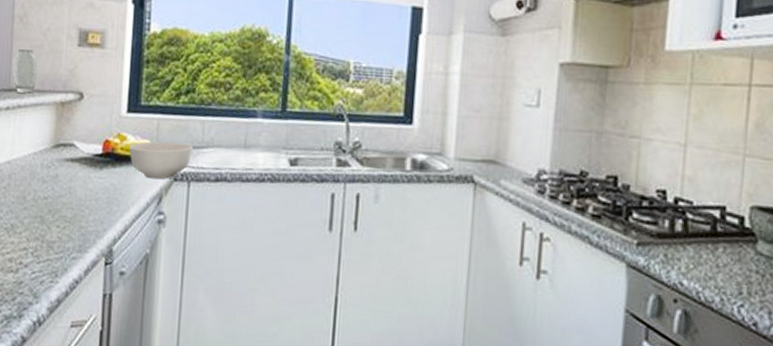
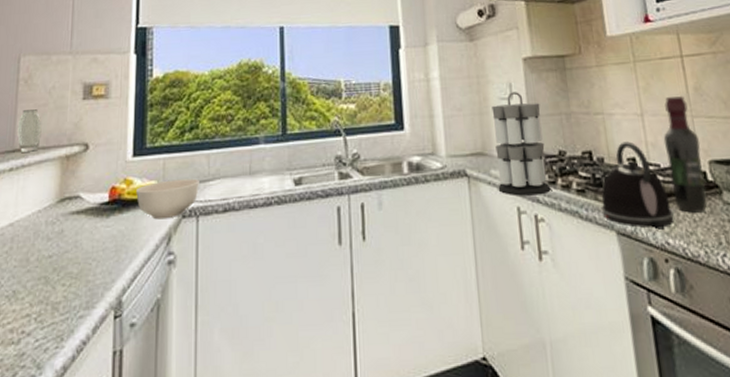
spice rack: none [505,100,569,214] -> present [491,92,551,196]
kettle: none [615,171,695,267] -> present [601,141,674,229]
wine bottle: none [699,129,747,259] -> present [663,95,707,213]

